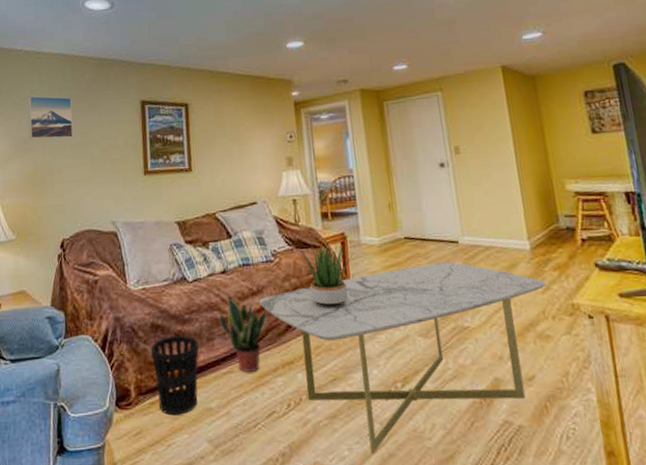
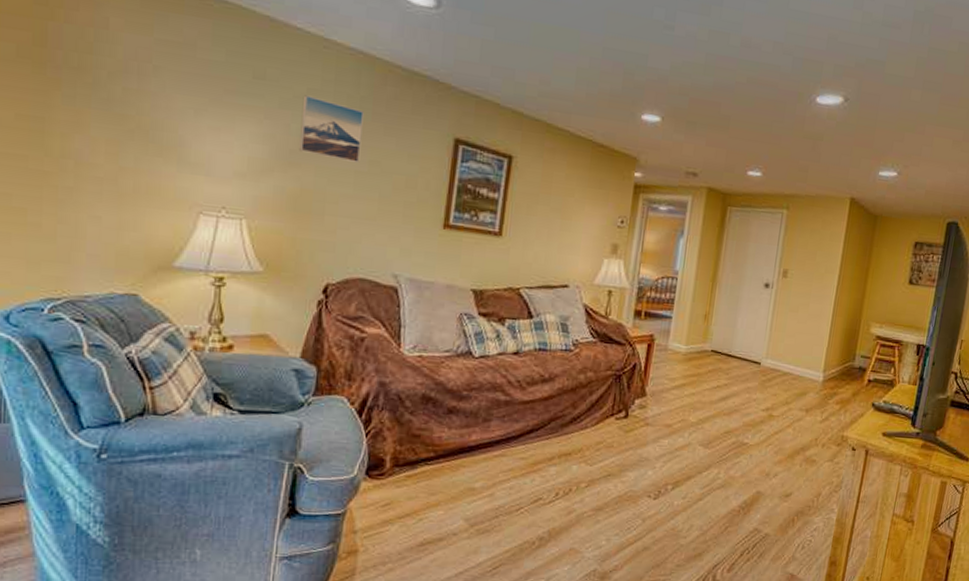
wastebasket: present [151,335,199,416] -> none [416,411,473,491]
potted plant: present [219,295,267,373] -> none [500,378,554,459]
coffee table: present [259,262,547,454] -> none [548,379,827,546]
potted plant: present [300,239,354,307] -> none [603,337,658,406]

